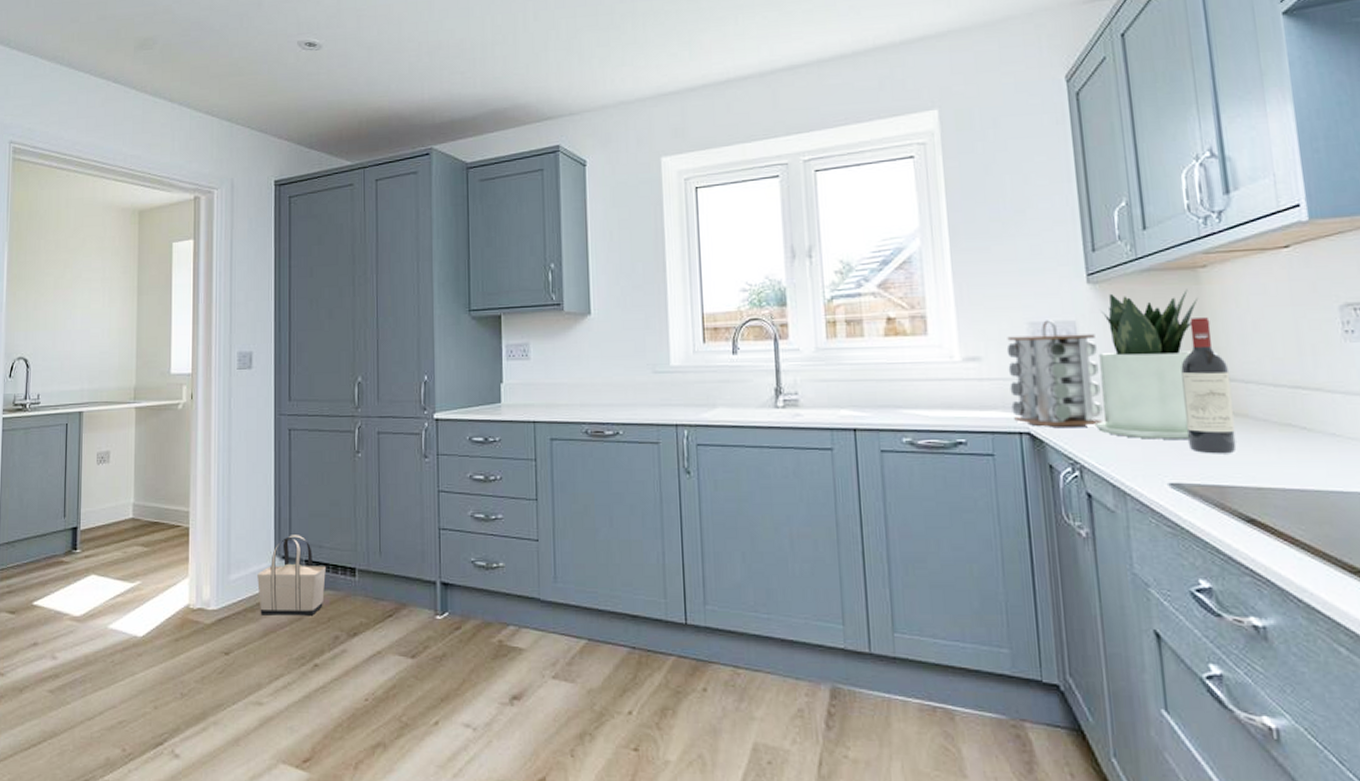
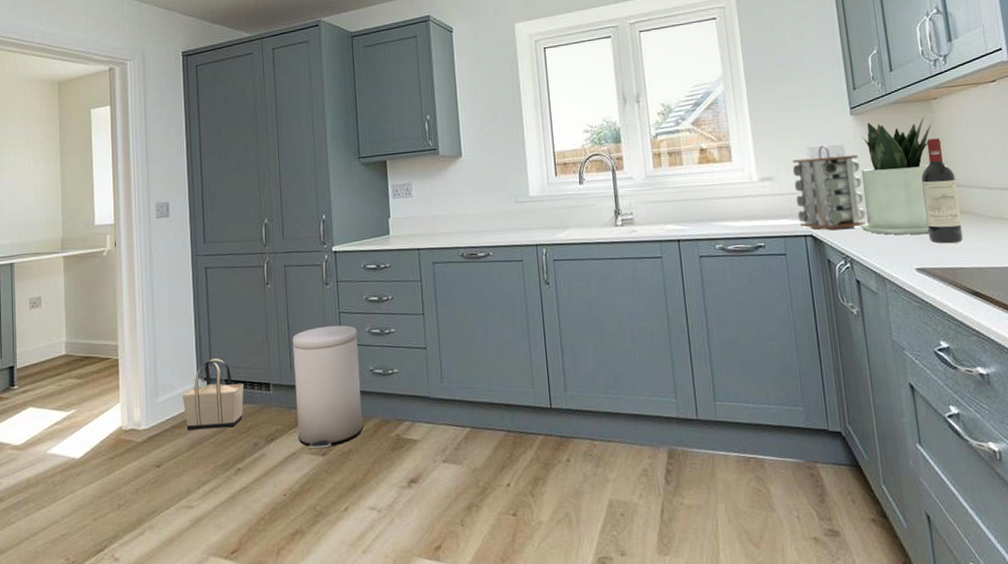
pedal bin: none [383,506,460,651] -> present [292,325,363,450]

